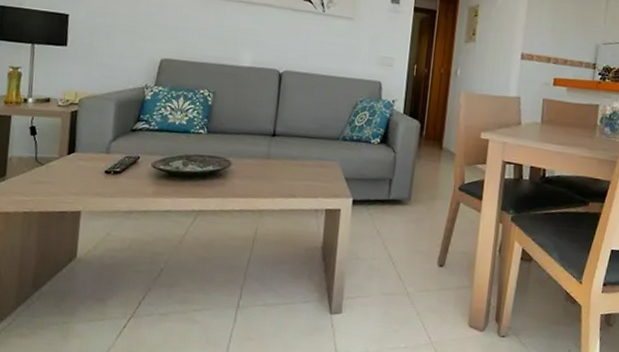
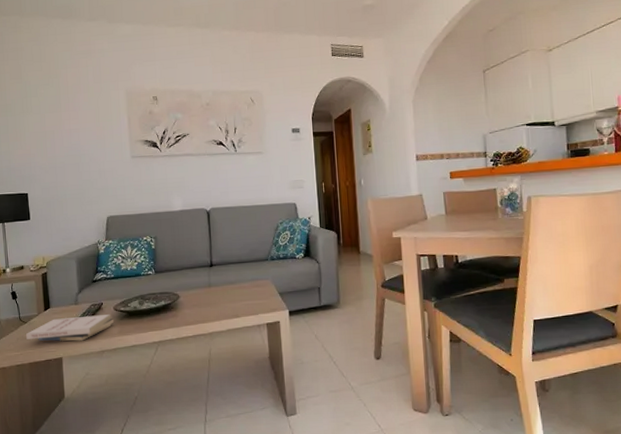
books: none [39,165,150,196] -> present [25,314,115,341]

